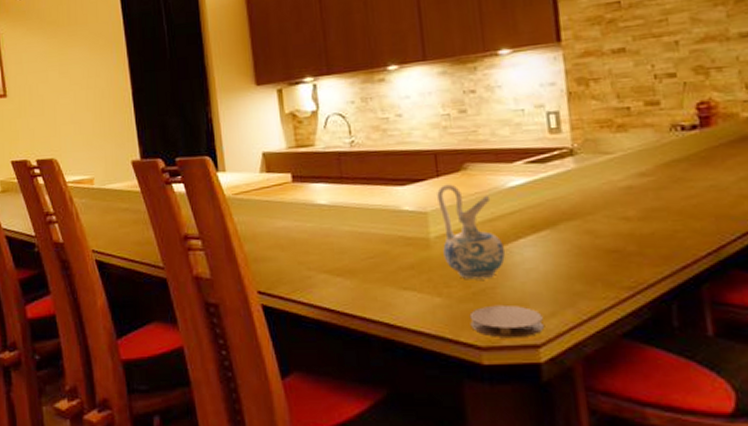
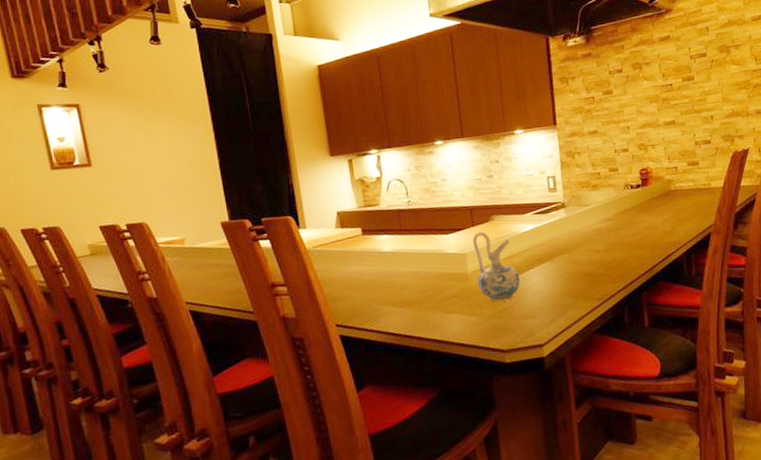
coaster: present [469,306,544,339] -> none [496,318,546,342]

